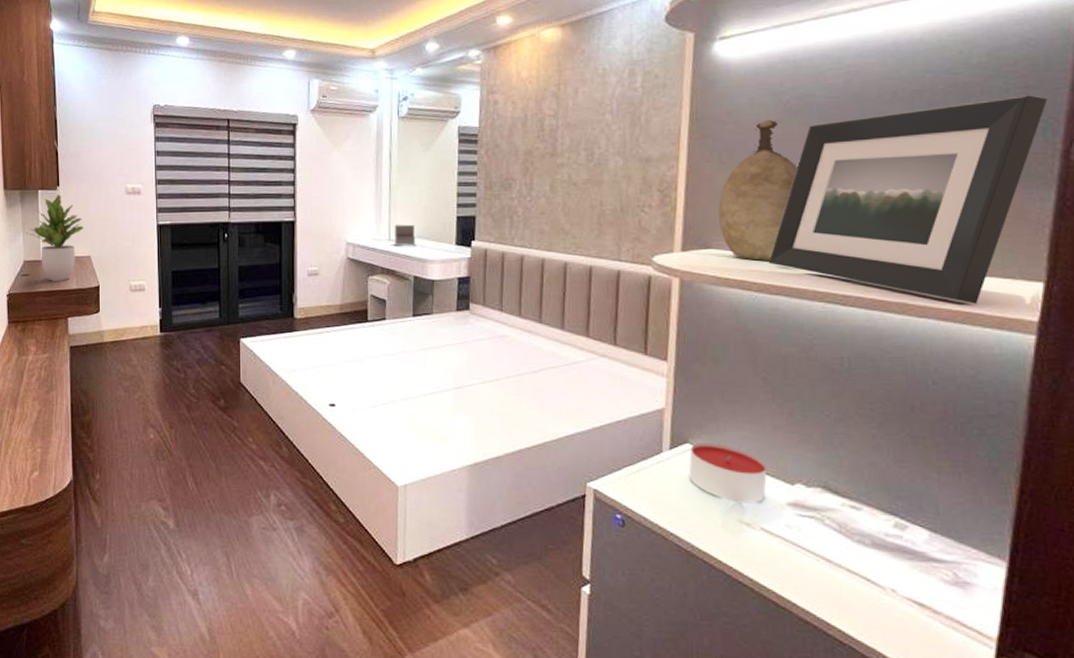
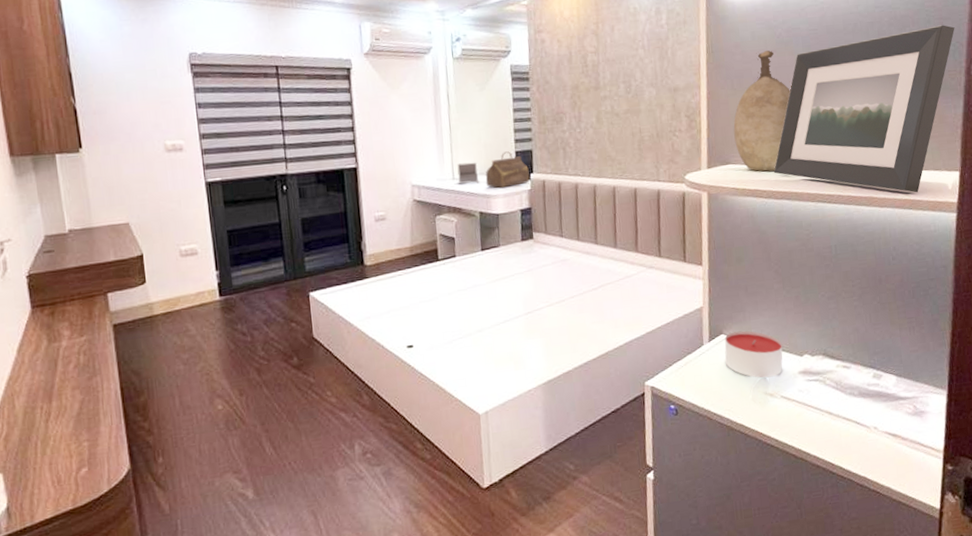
potted plant: present [26,195,84,281] -> none [44,157,118,255]
handbag: none [423,216,471,253] -> present [485,151,530,188]

